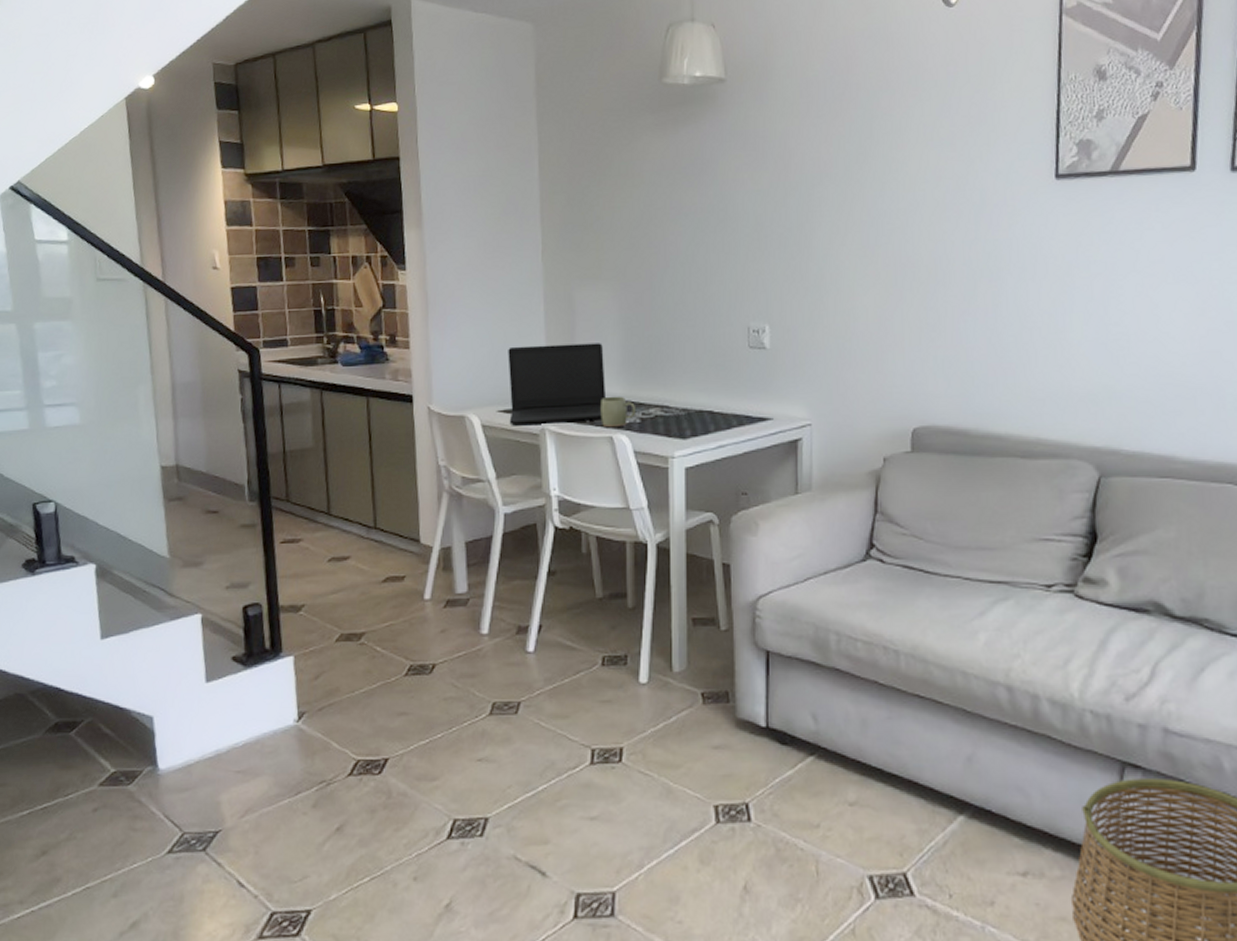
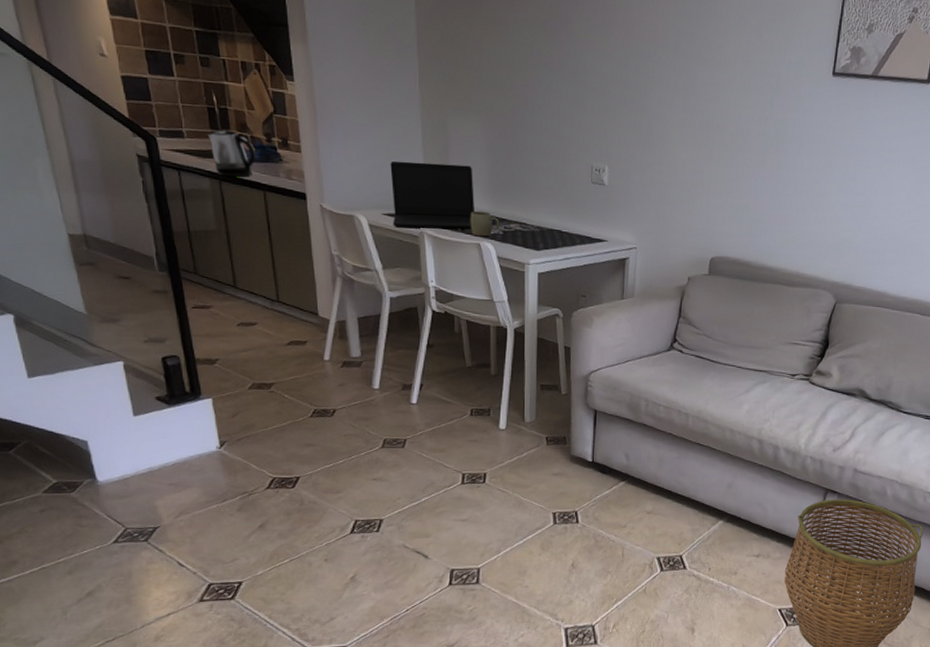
kettle: none [312,332,360,386] -> present [208,130,255,178]

